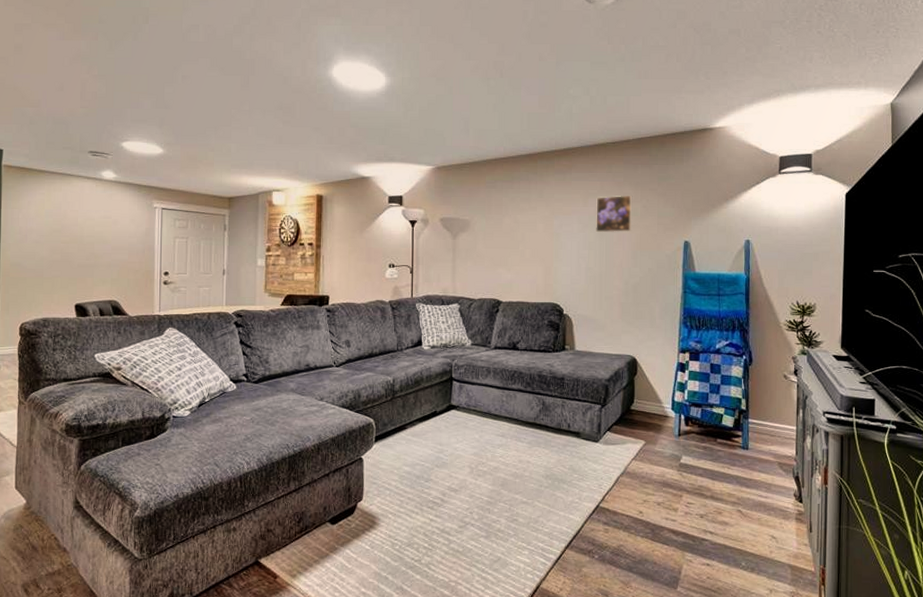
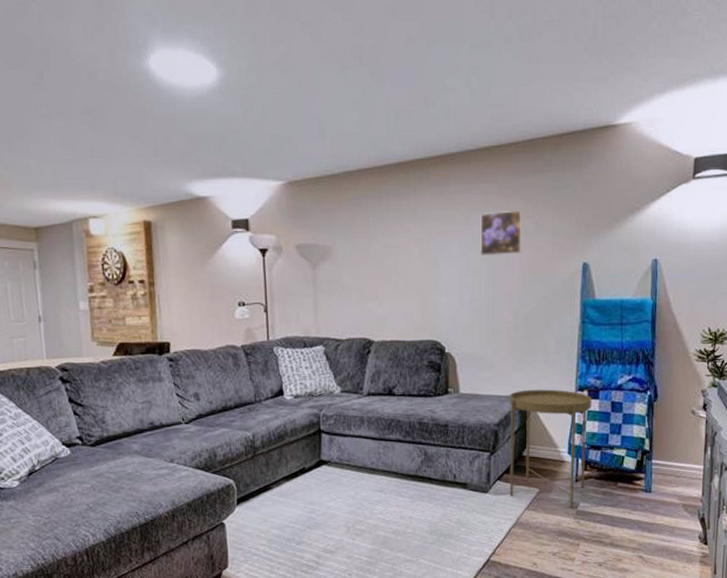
side table: none [618,350,692,460] -> present [509,389,591,508]

